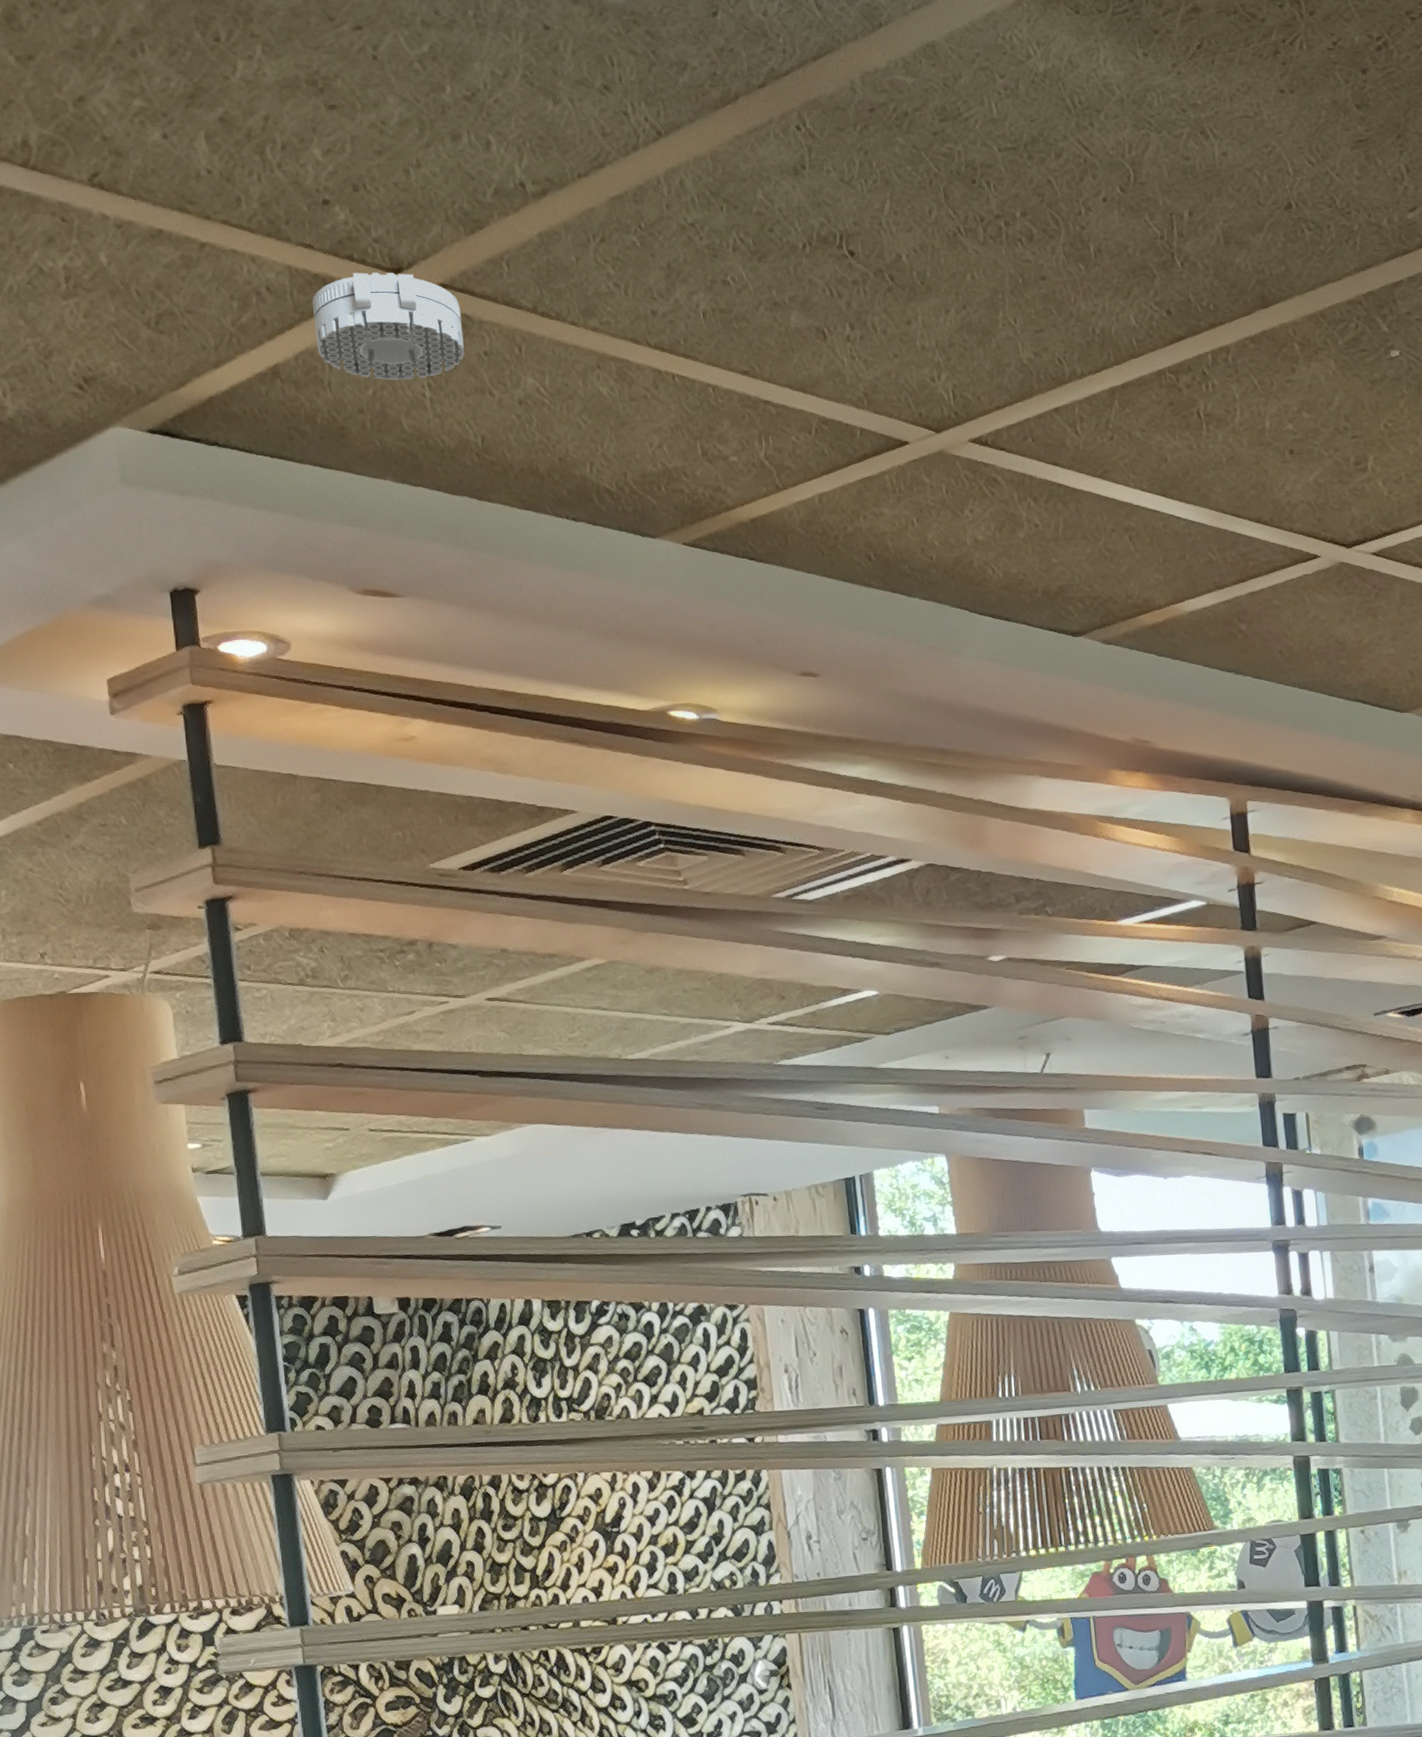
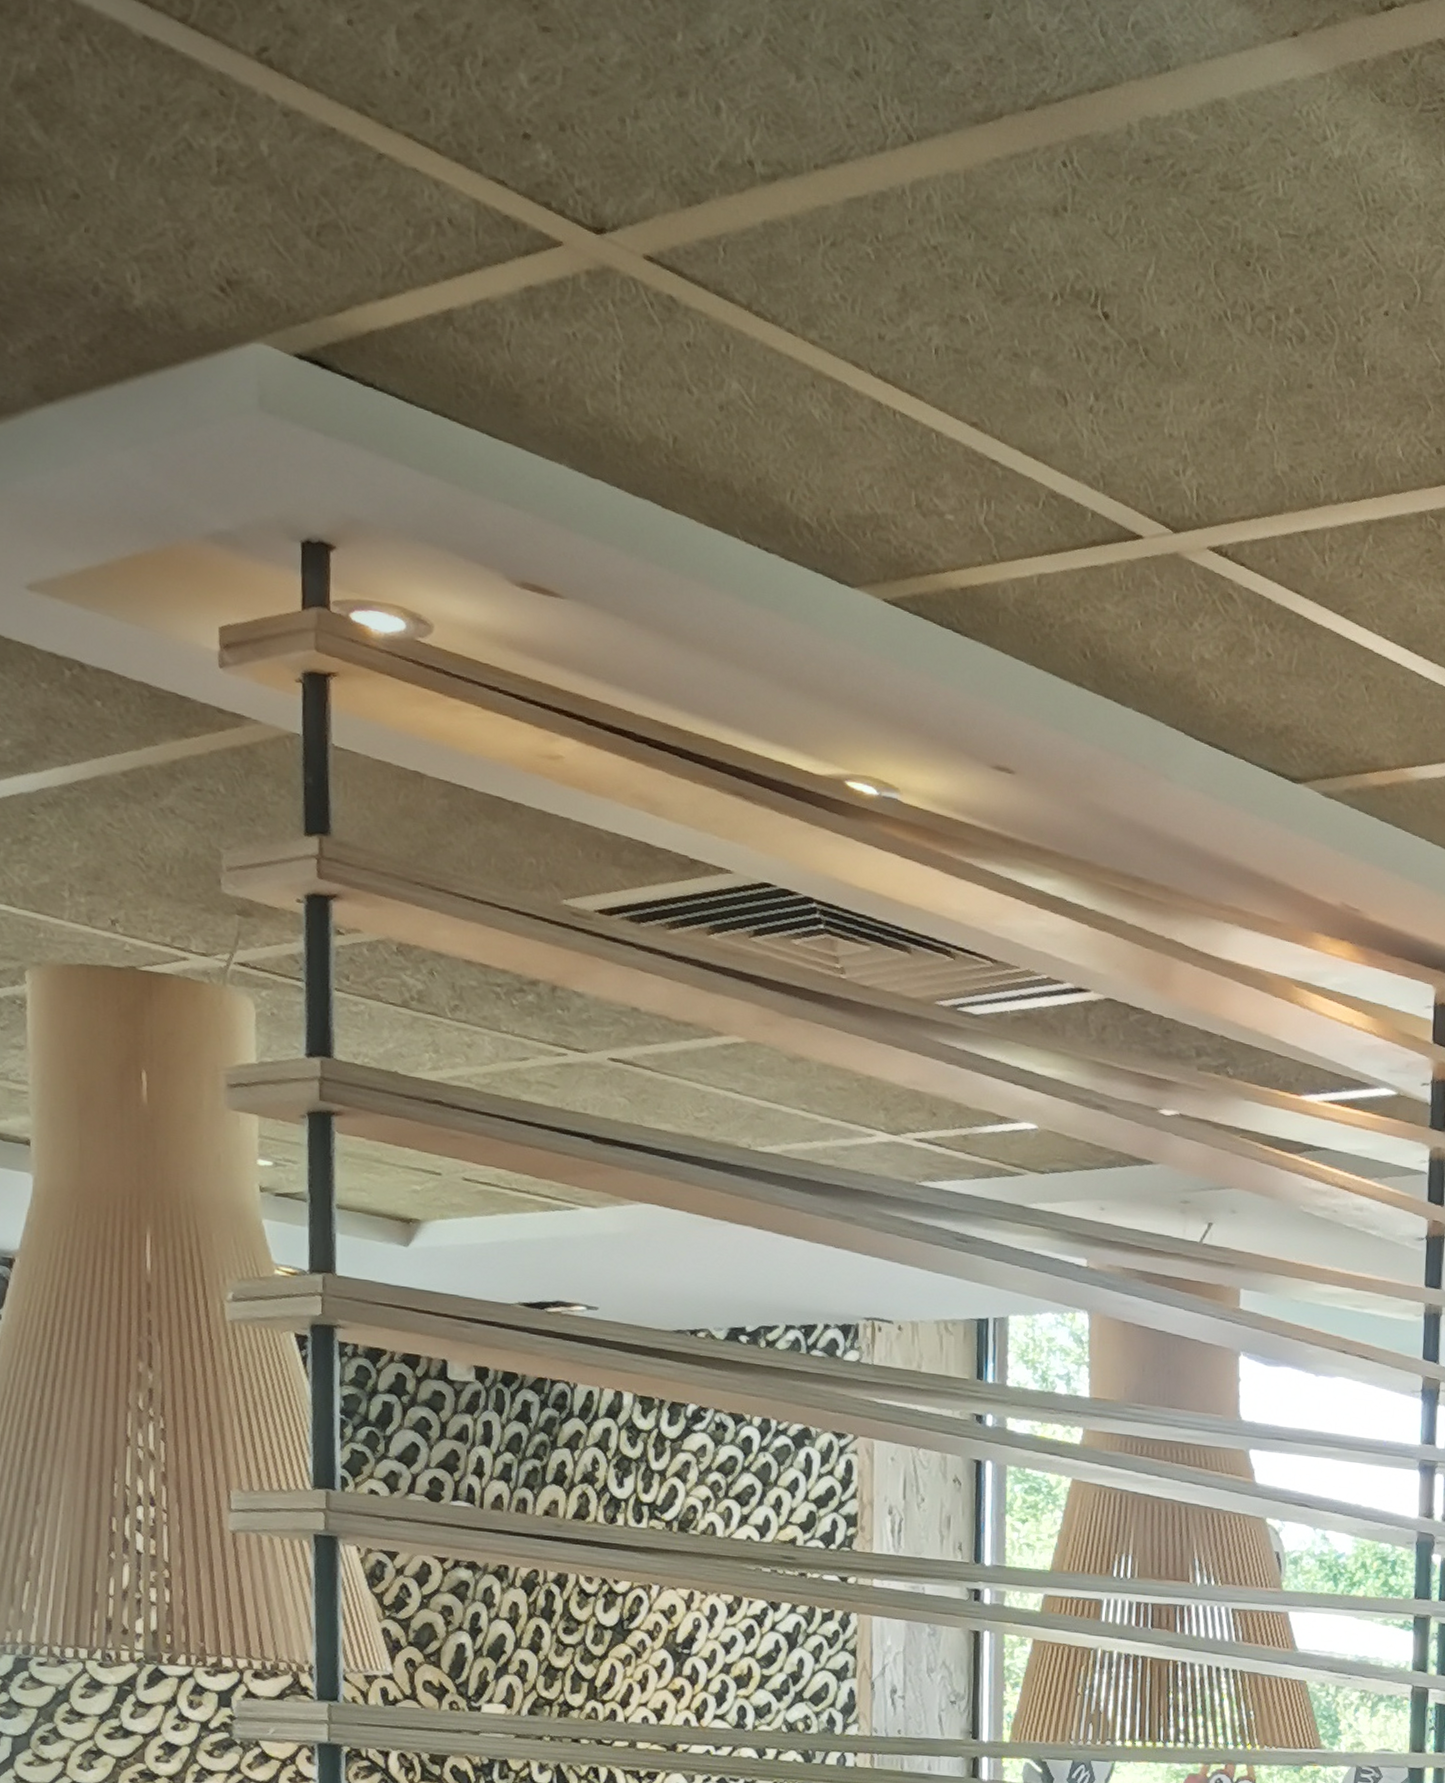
smoke detector: present [312,272,464,381] -> none [498,223,666,359]

